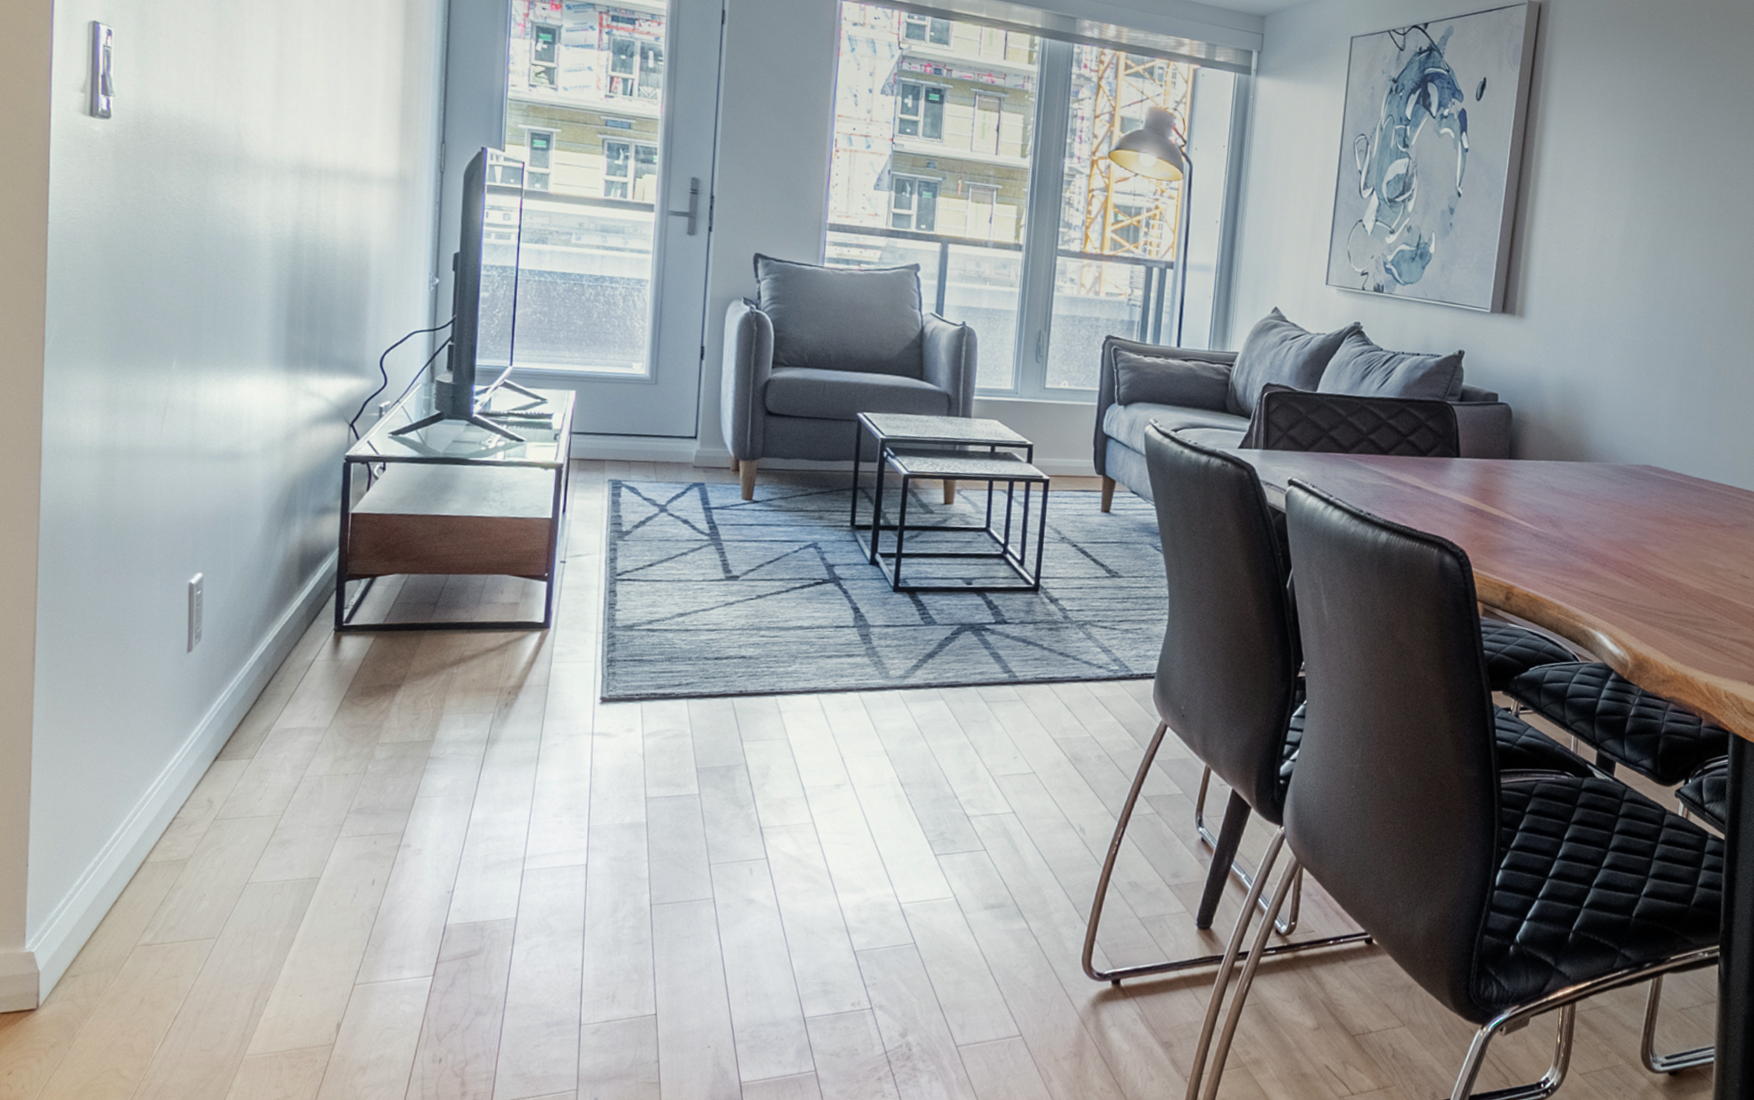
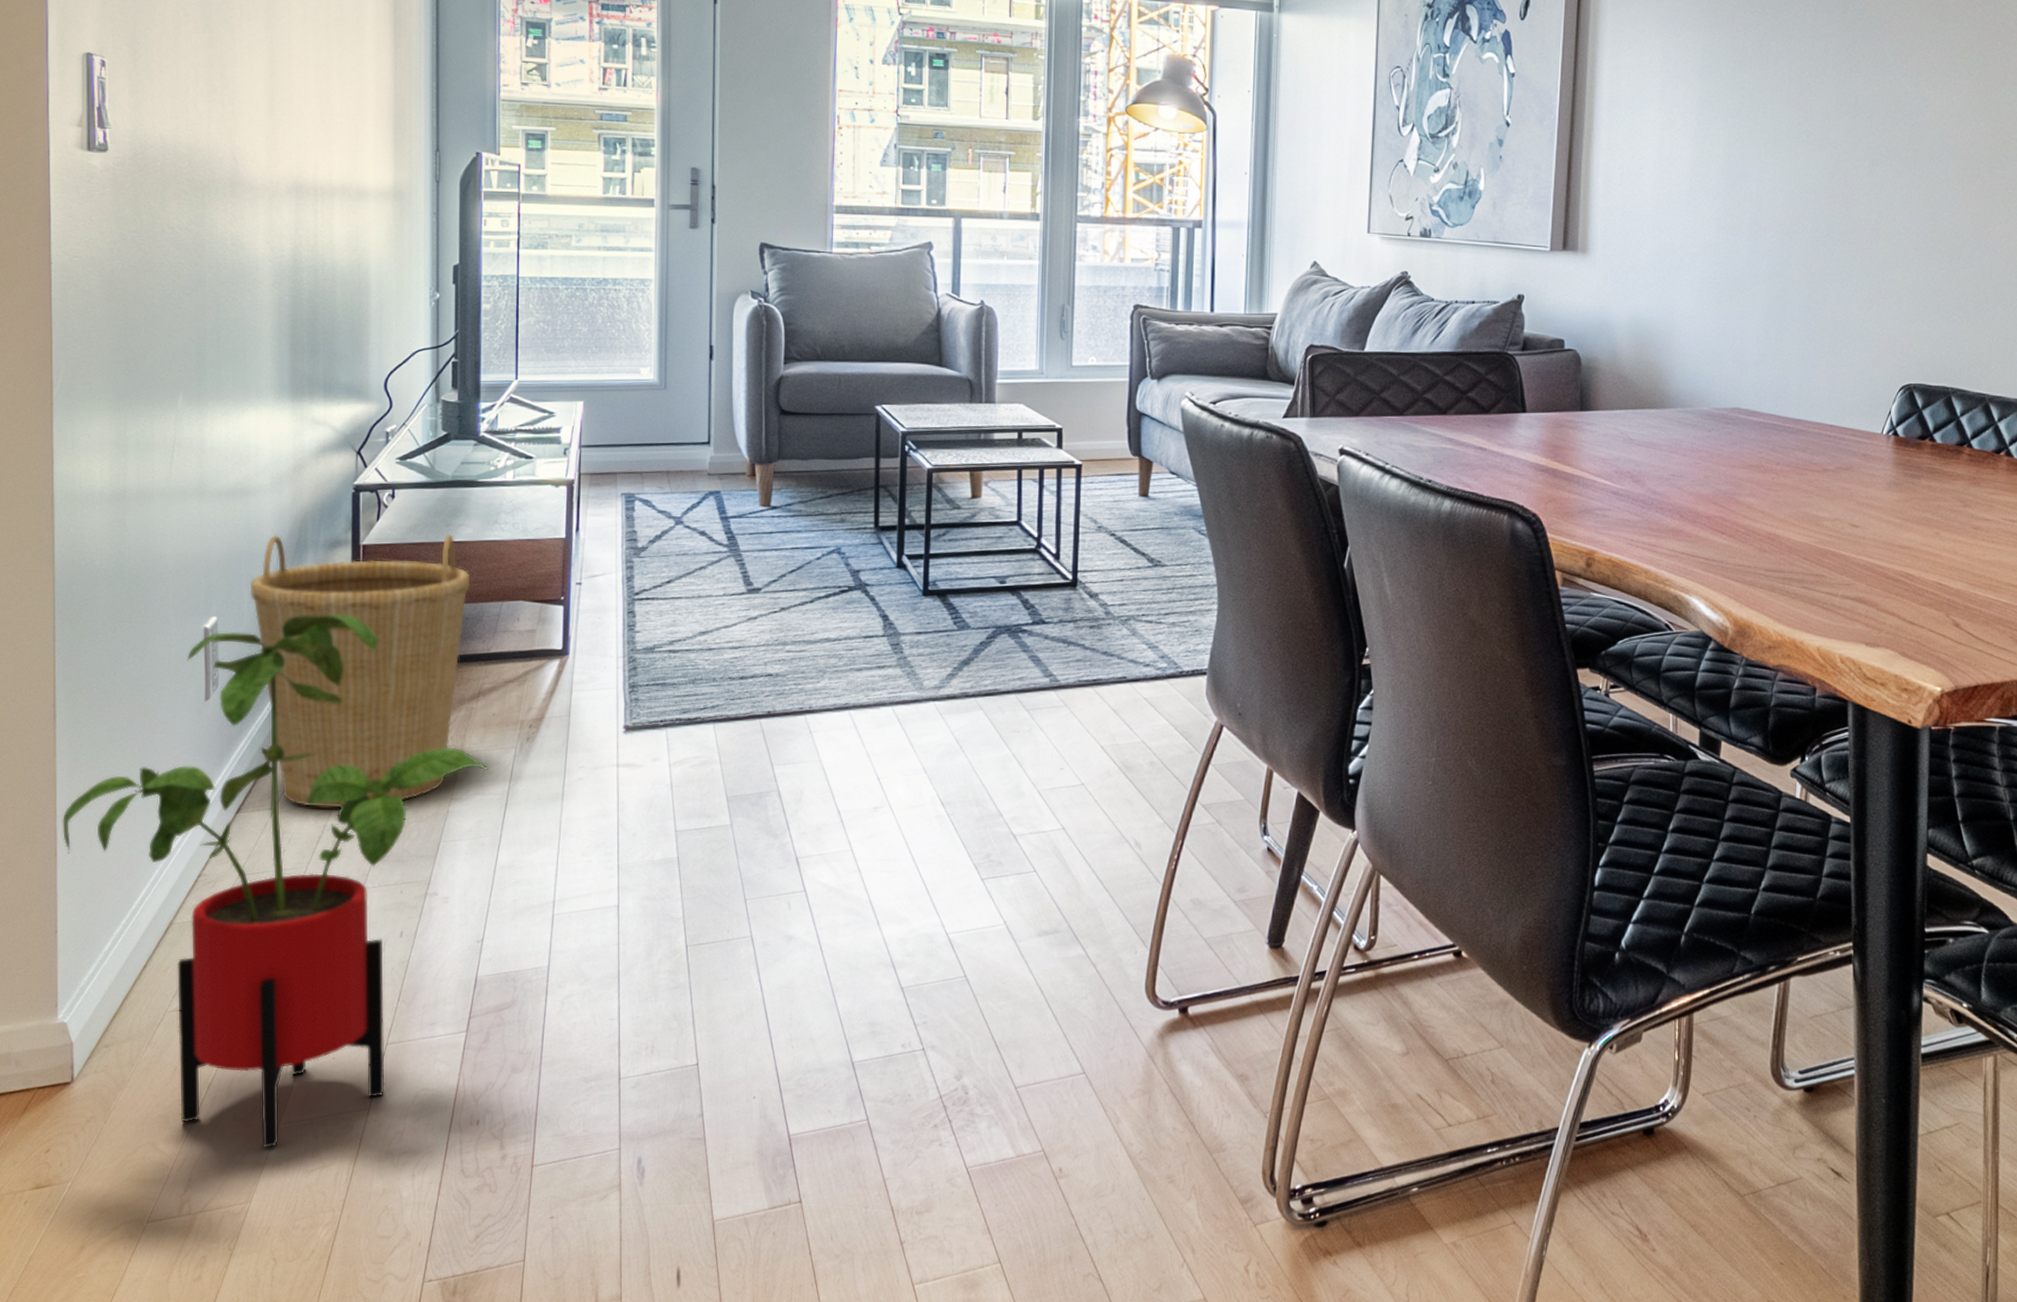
house plant: none [37,576,467,1078] -> present [62,614,489,1148]
basket: none [236,498,457,761] -> present [250,533,470,808]

